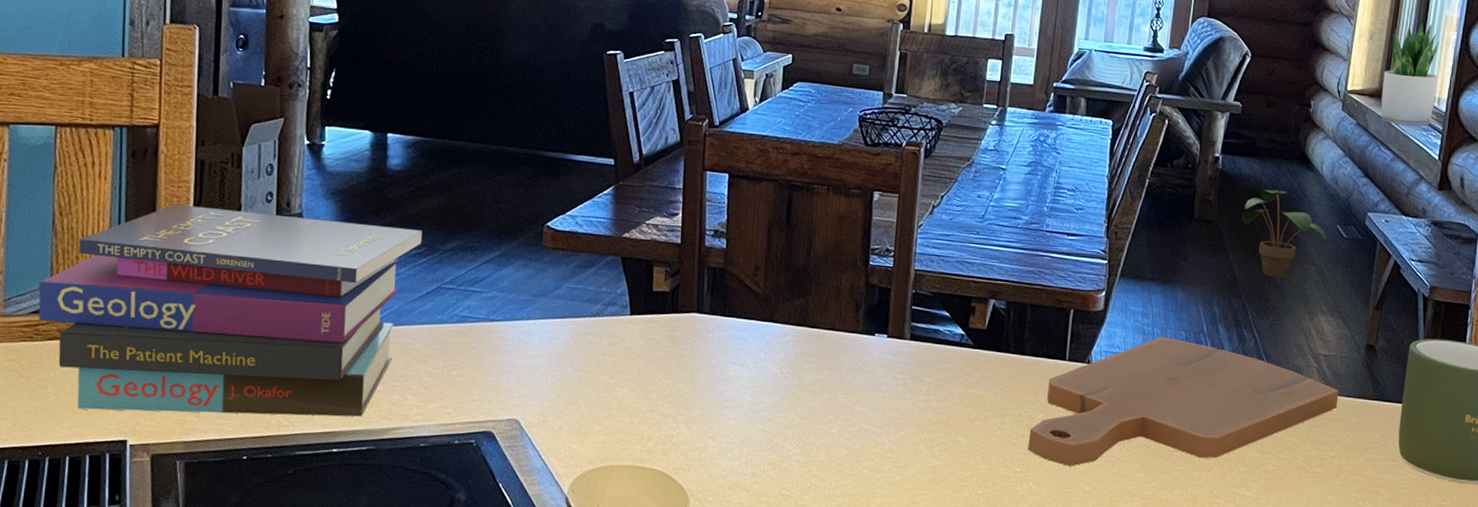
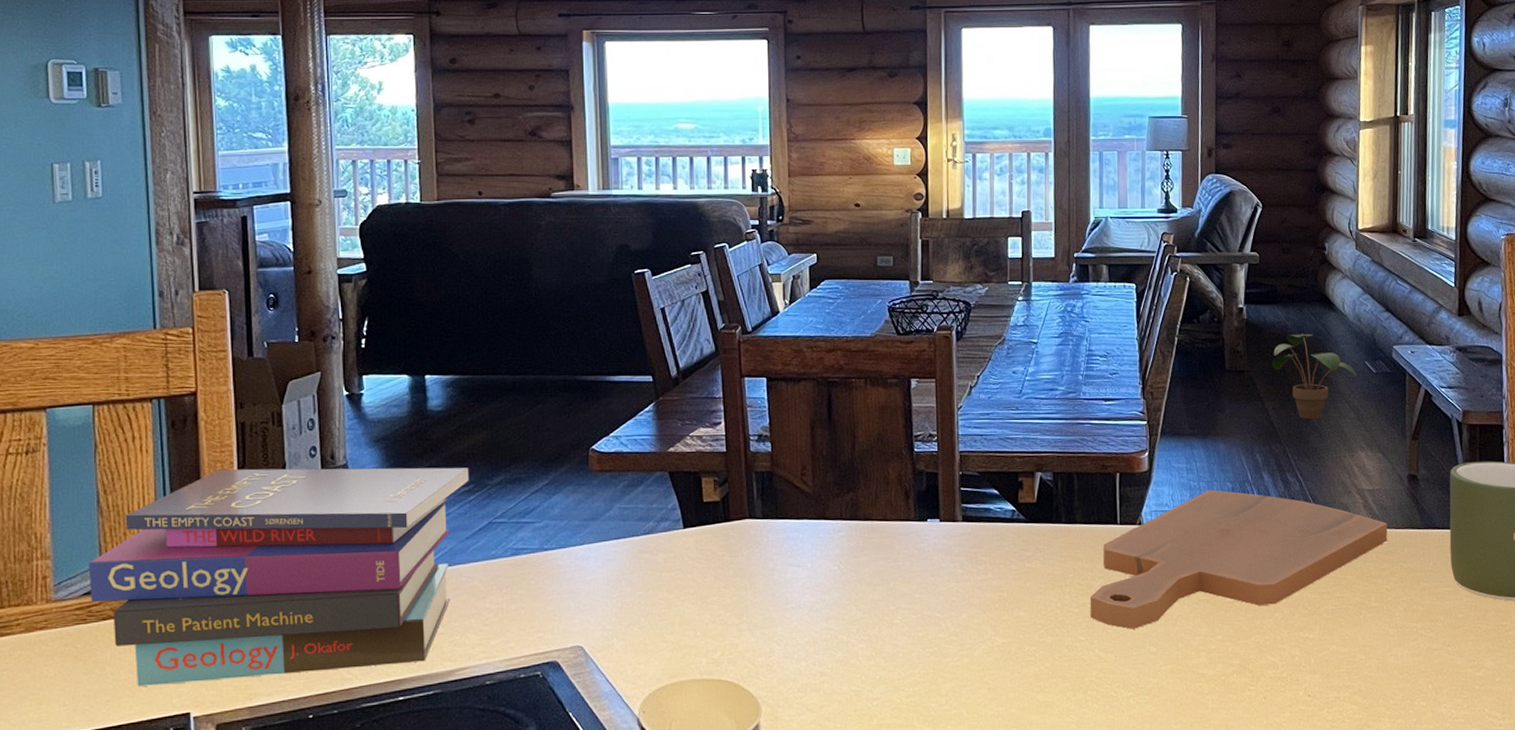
planter: present [1381,23,1440,127] -> none [1391,156,1444,258]

